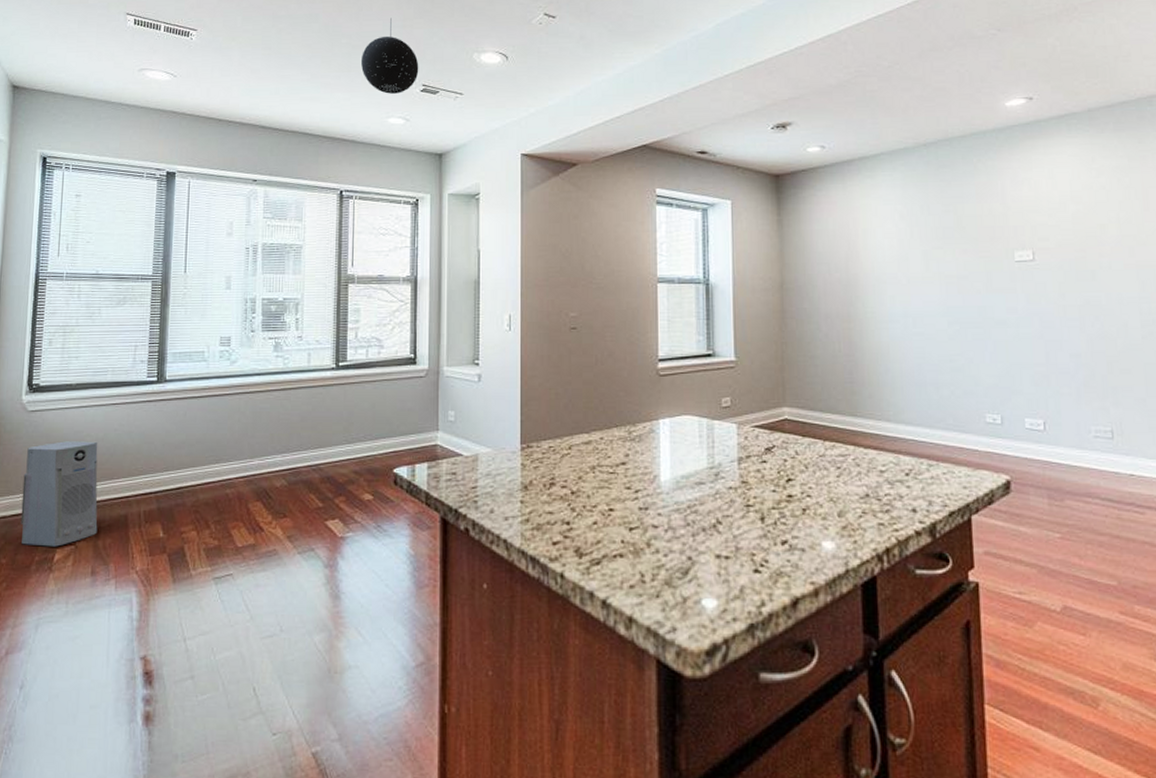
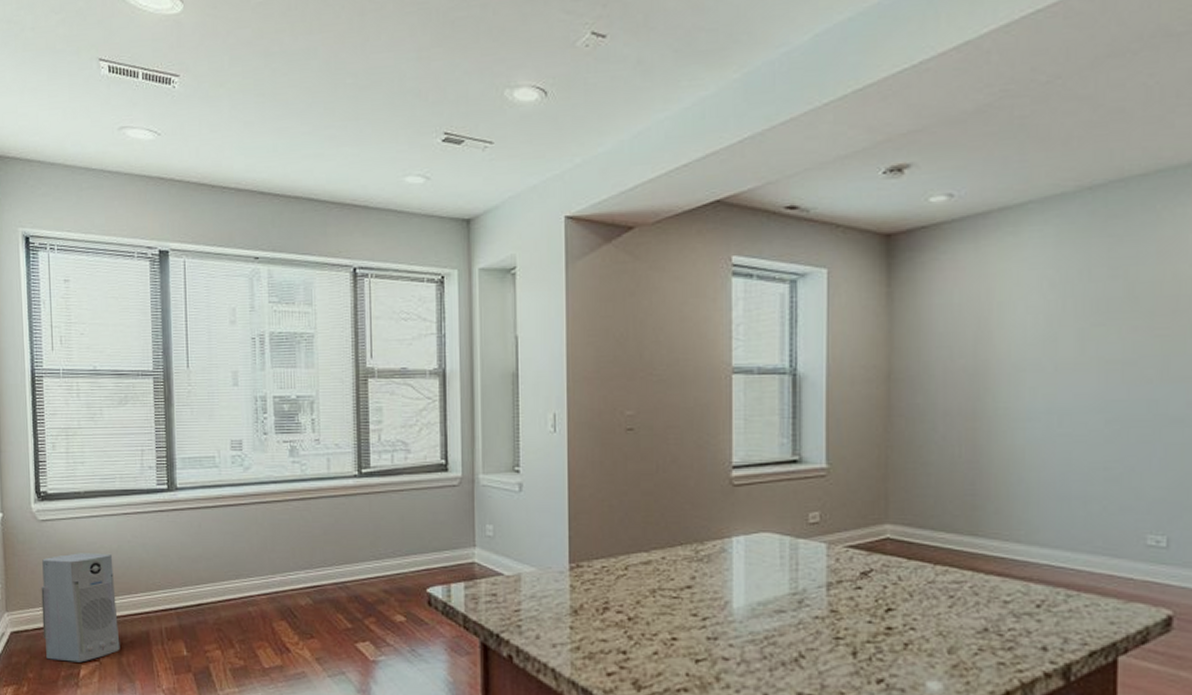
pendant light: present [361,18,419,94] -> none [371,48,439,146]

